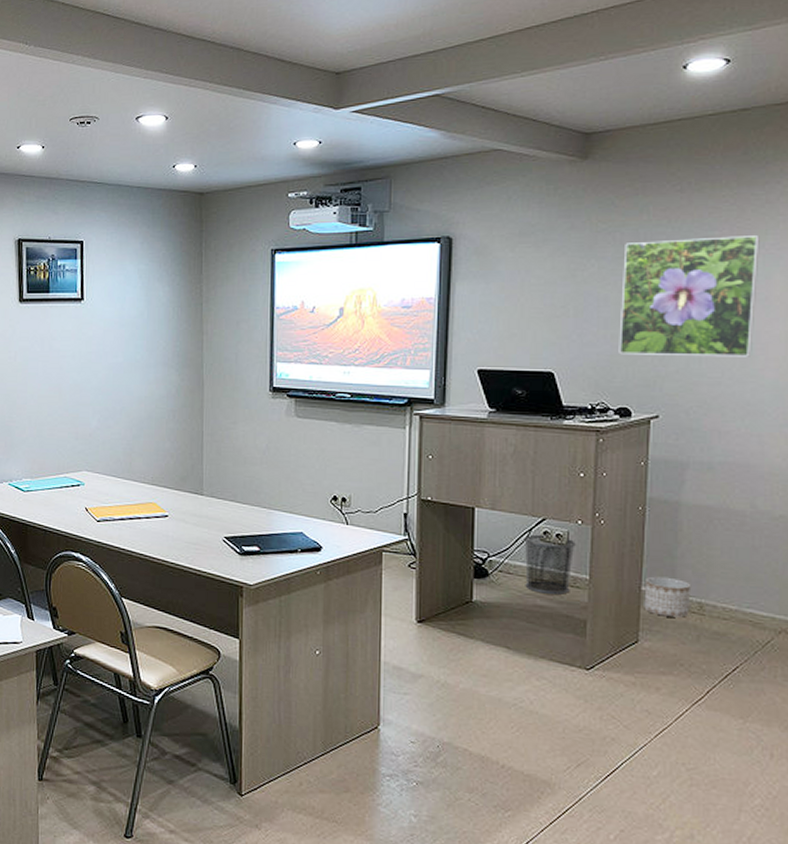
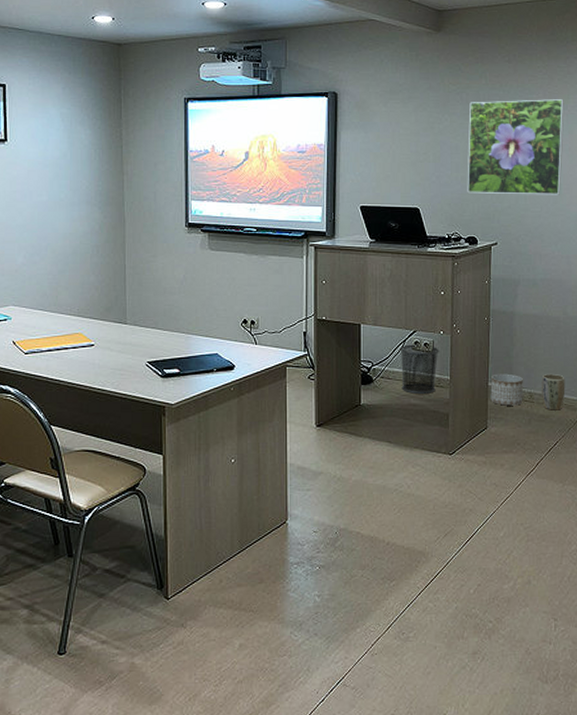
plant pot: none [717,580,751,628] -> present [541,373,566,410]

